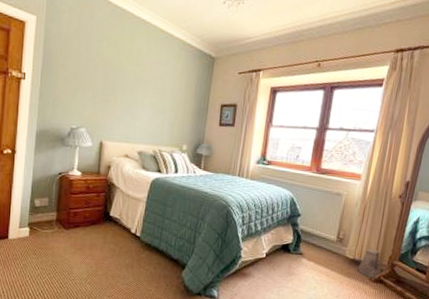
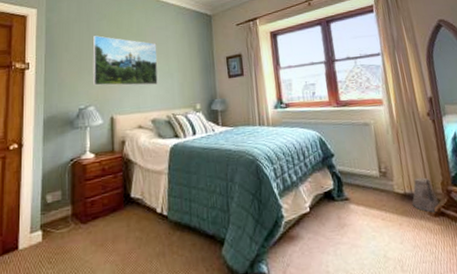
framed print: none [87,57,154,119] -> present [92,35,158,86]

